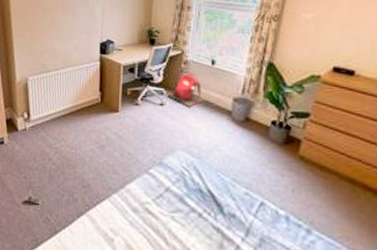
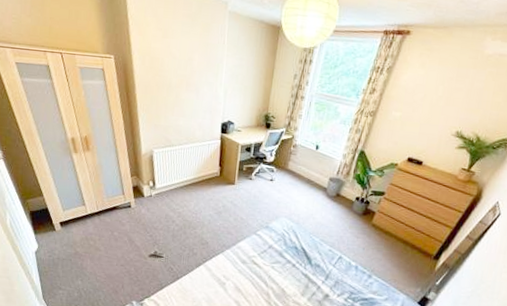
backpack: present [167,72,205,107] -> none [277,154,307,184]

